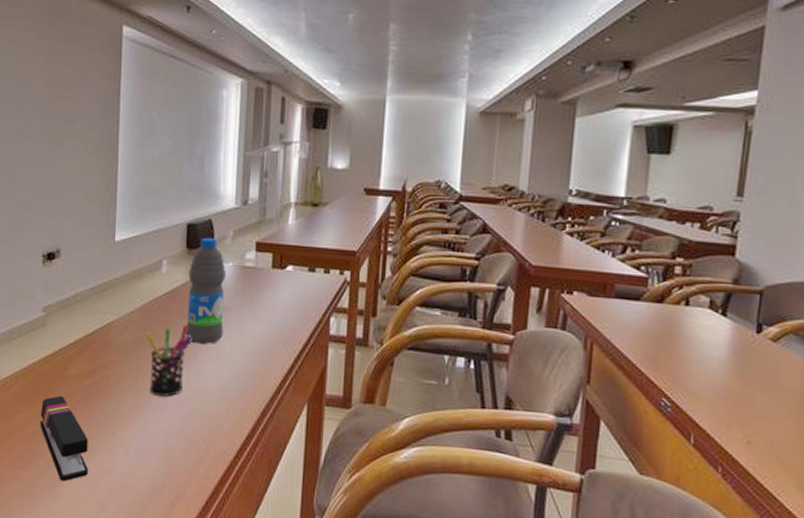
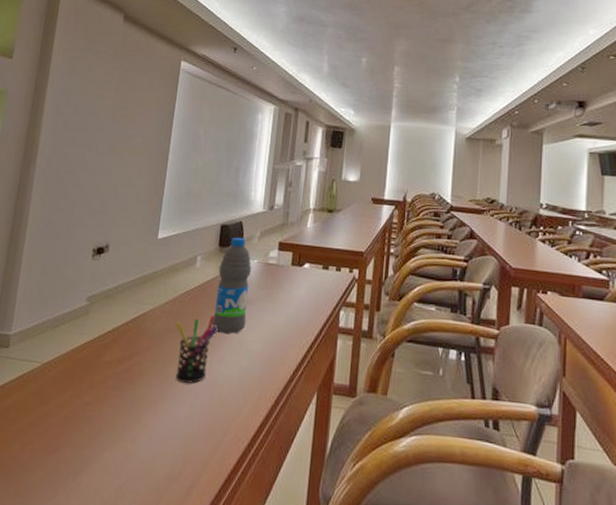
stapler: present [40,395,89,481] -> none [71,381,115,468]

